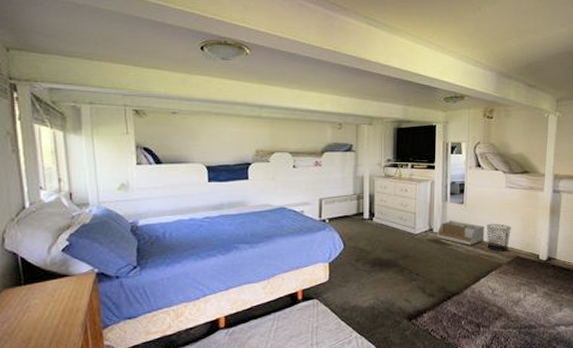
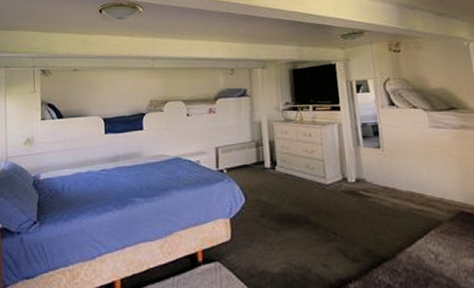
storage bin: present [437,220,485,246] -> none [352,167,414,198]
waste bin: present [486,223,511,252] -> none [413,170,448,205]

